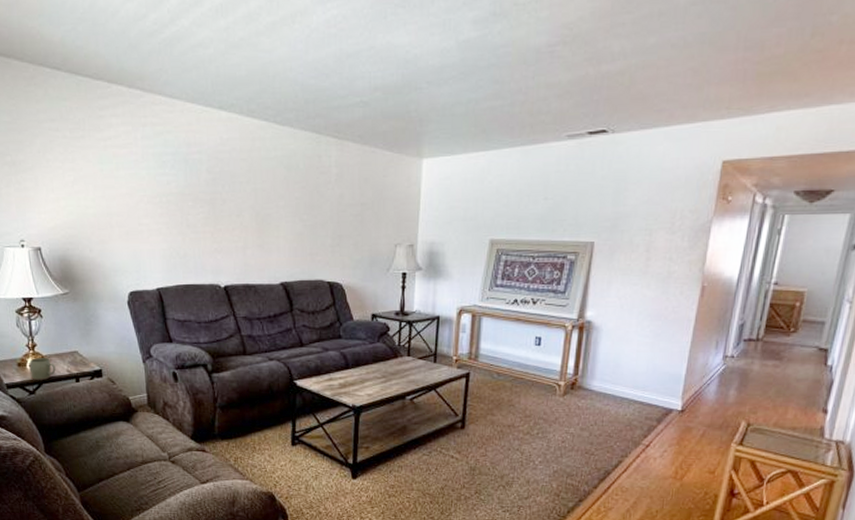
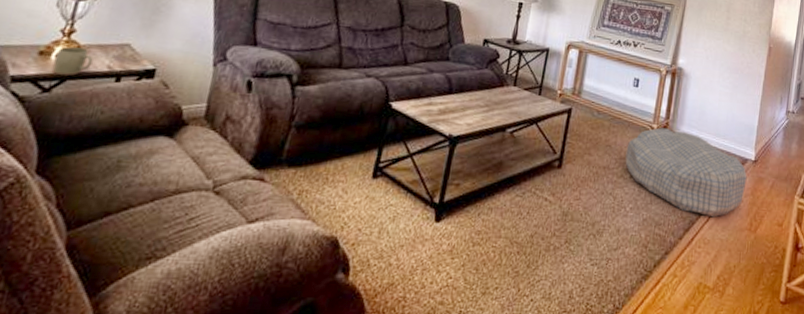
dog bed: none [531,384,672,468] -> present [625,128,747,218]

